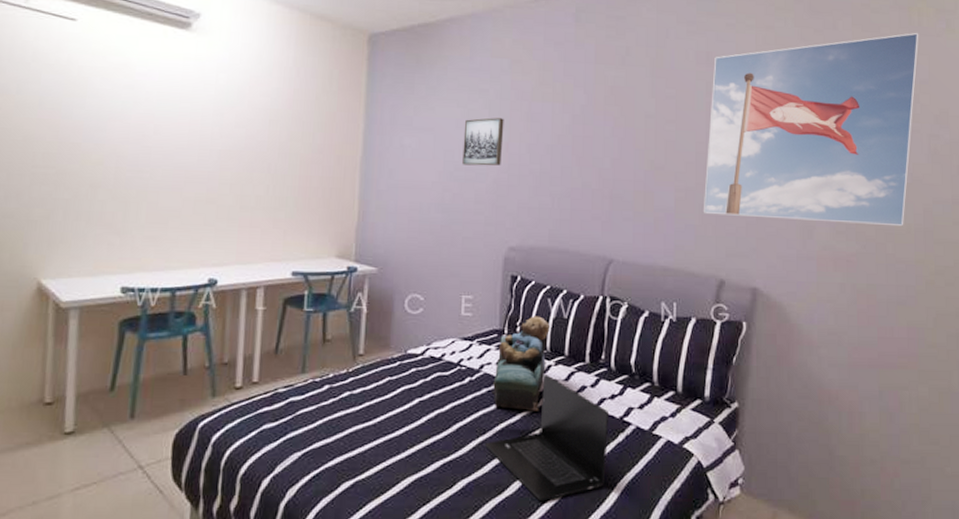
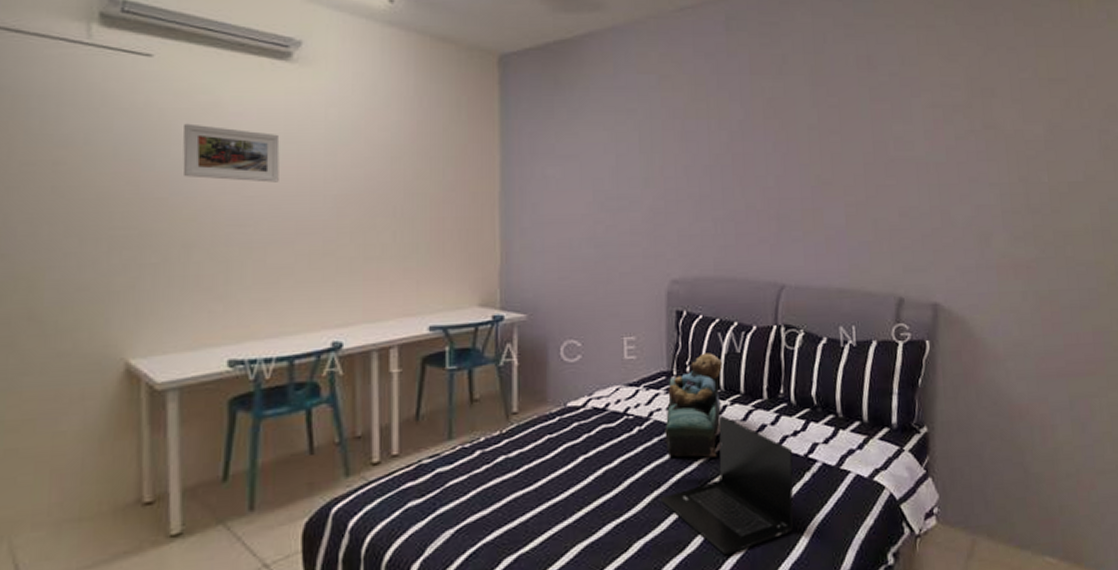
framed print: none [95,80,177,136] -> present [183,123,280,183]
wall art: present [462,117,504,166] -> none [612,139,657,194]
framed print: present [703,32,919,227] -> none [875,24,1082,229]

